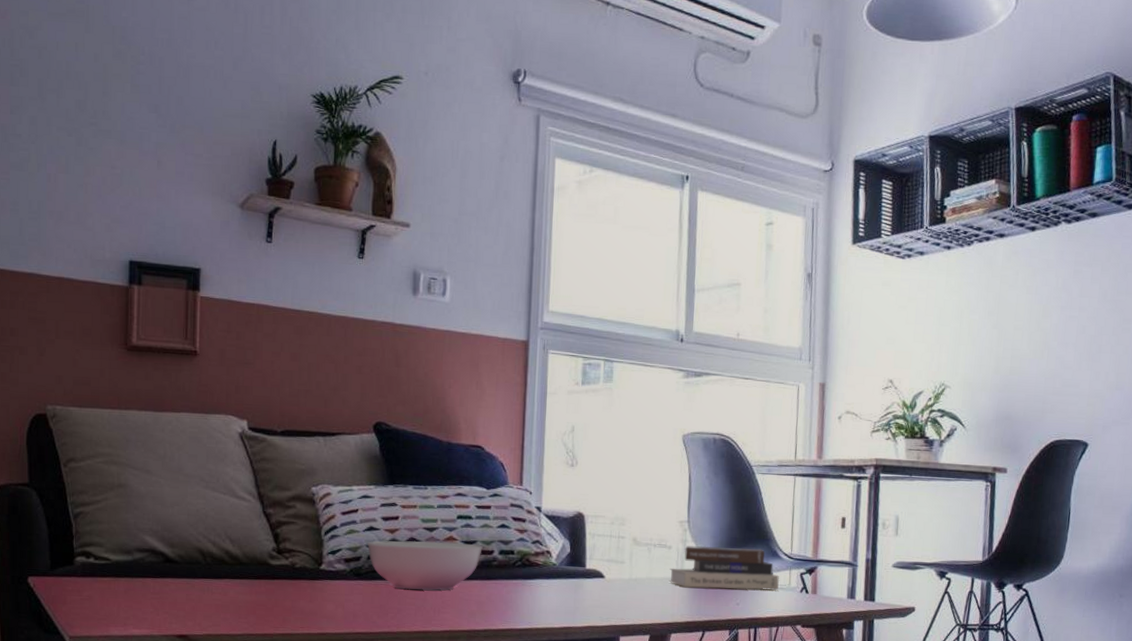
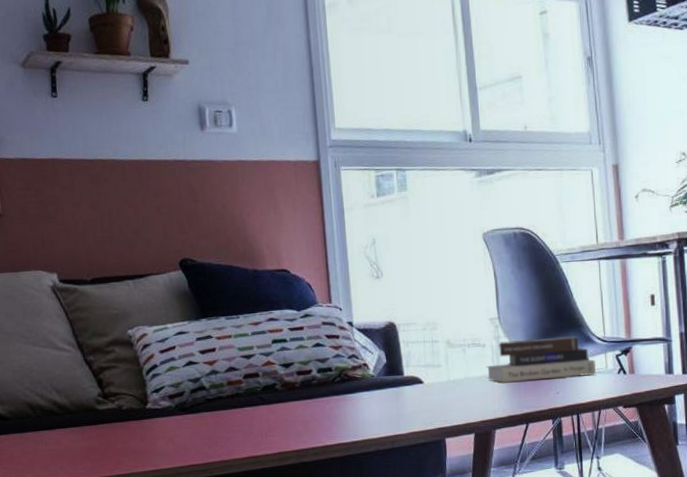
bowl: present [366,540,483,590] -> none [188,366,301,418]

